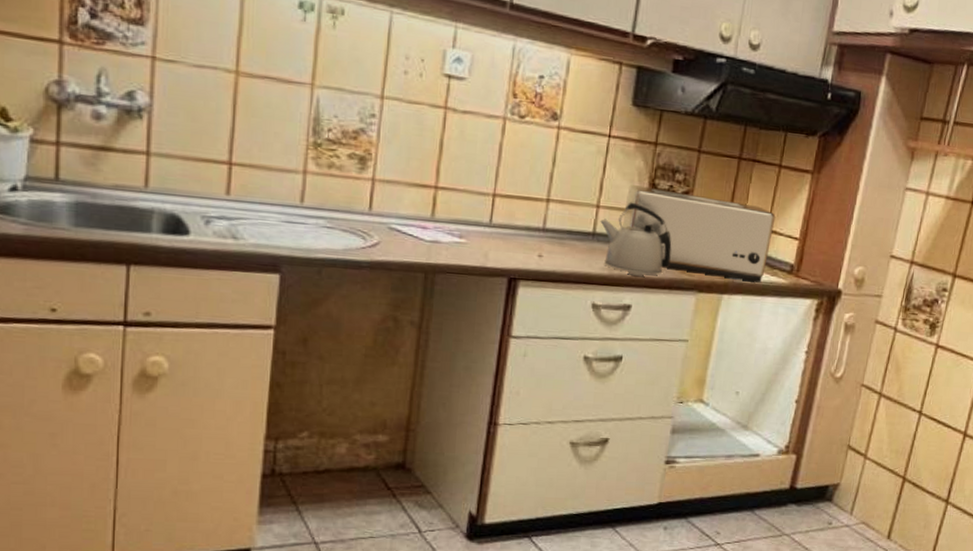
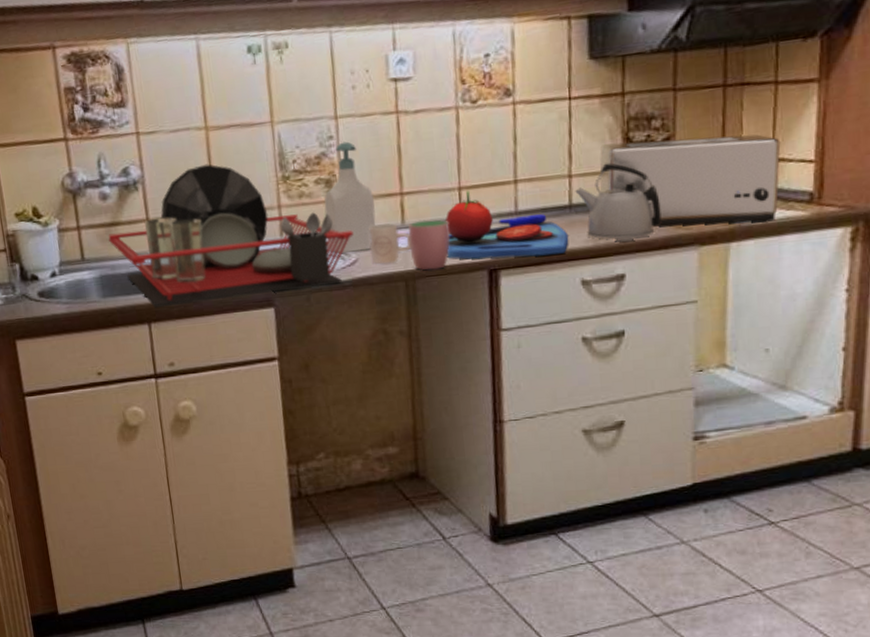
dish rack: none [94,109,380,263] -> present [108,164,354,308]
soap bottle: none [350,123,407,236] -> present [324,141,376,253]
mug: none [393,211,437,254] -> present [368,223,411,265]
cup: none [435,217,478,268] -> present [408,219,450,271]
chopping board: none [470,199,588,276] -> present [445,191,569,260]

